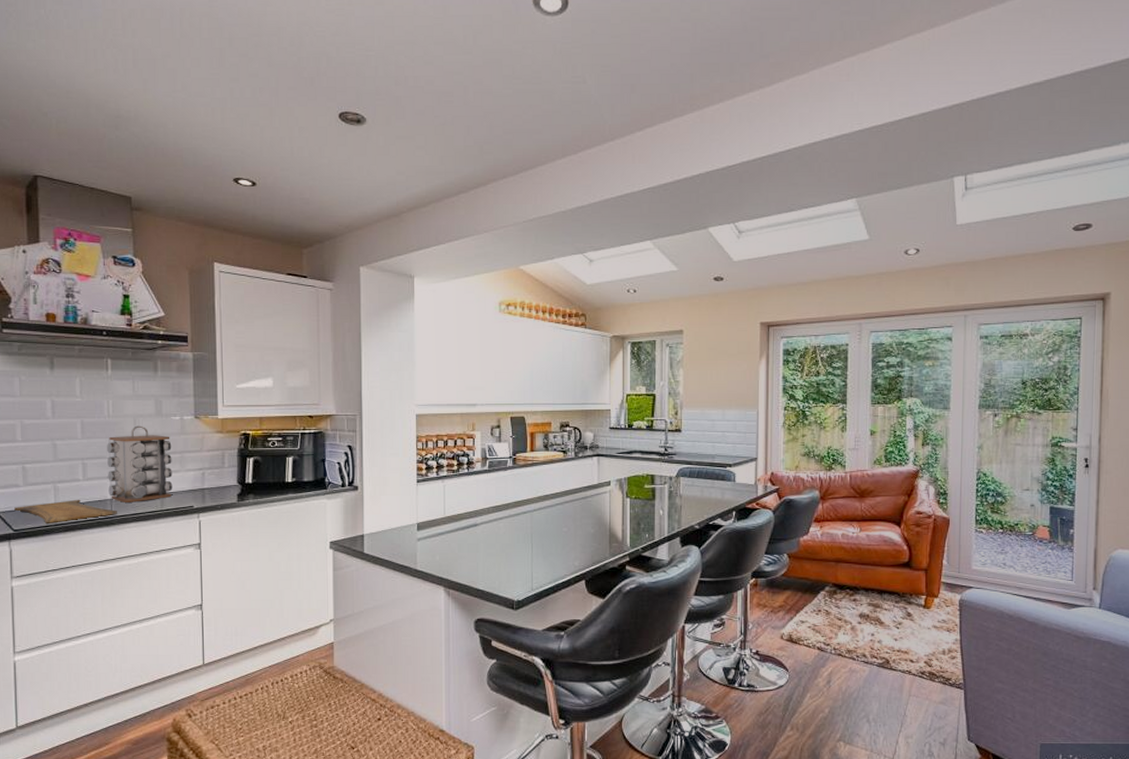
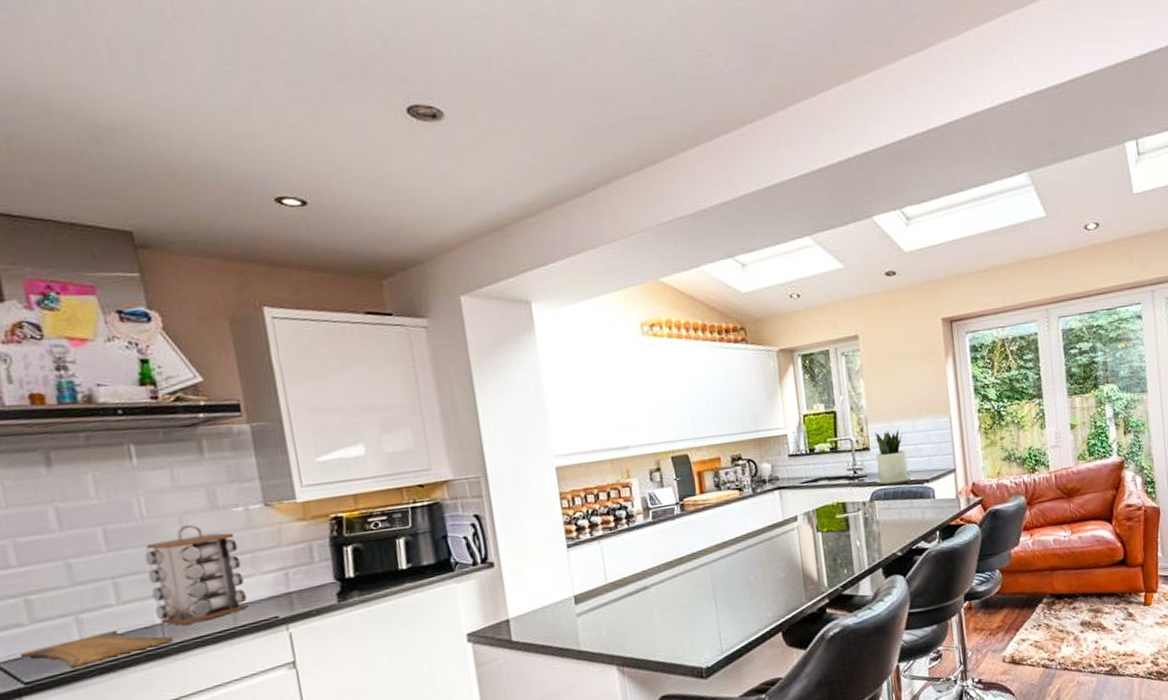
planter: none [684,417,716,465] -> present [875,429,911,486]

